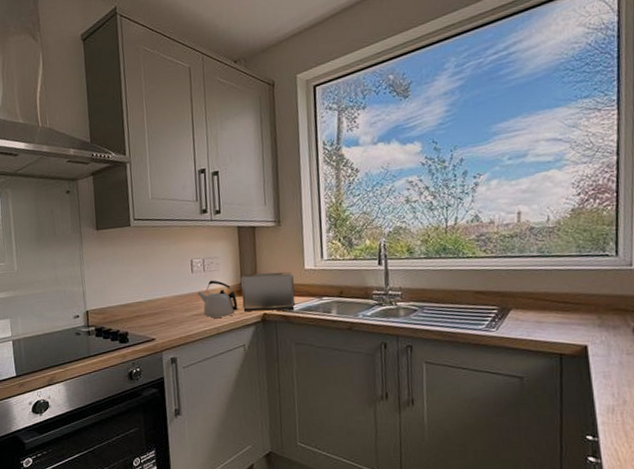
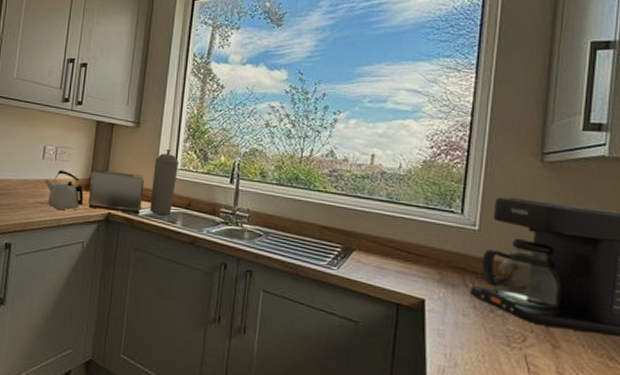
canister: none [301,242,326,308] -> present [150,149,178,216]

